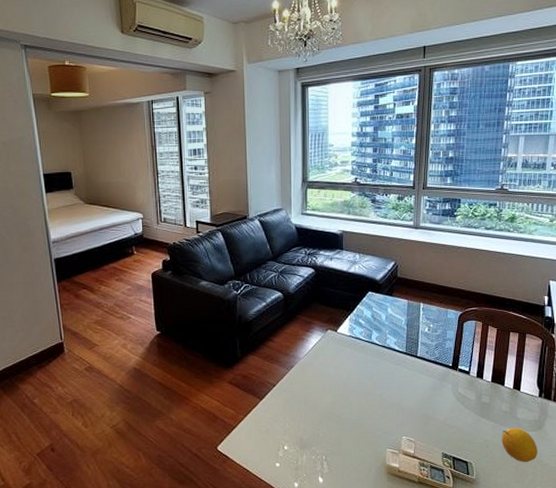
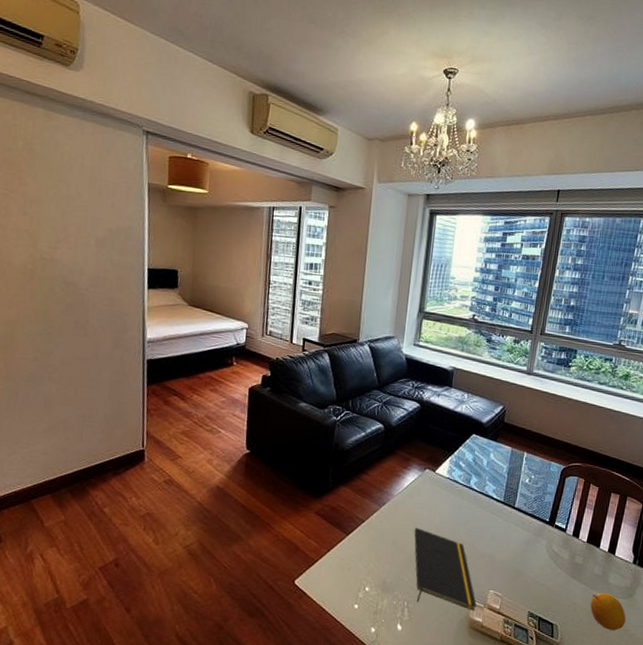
notepad: none [323,385,391,458] -> present [414,527,477,611]

